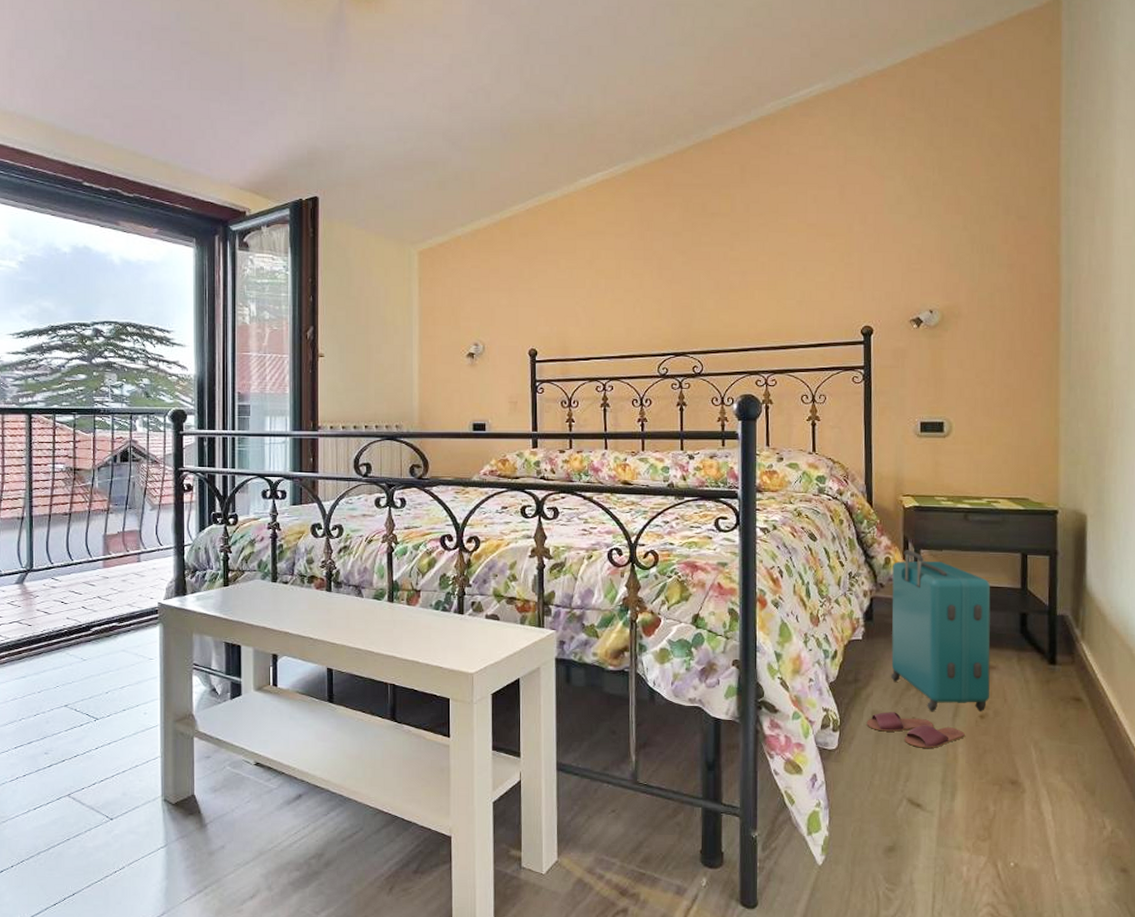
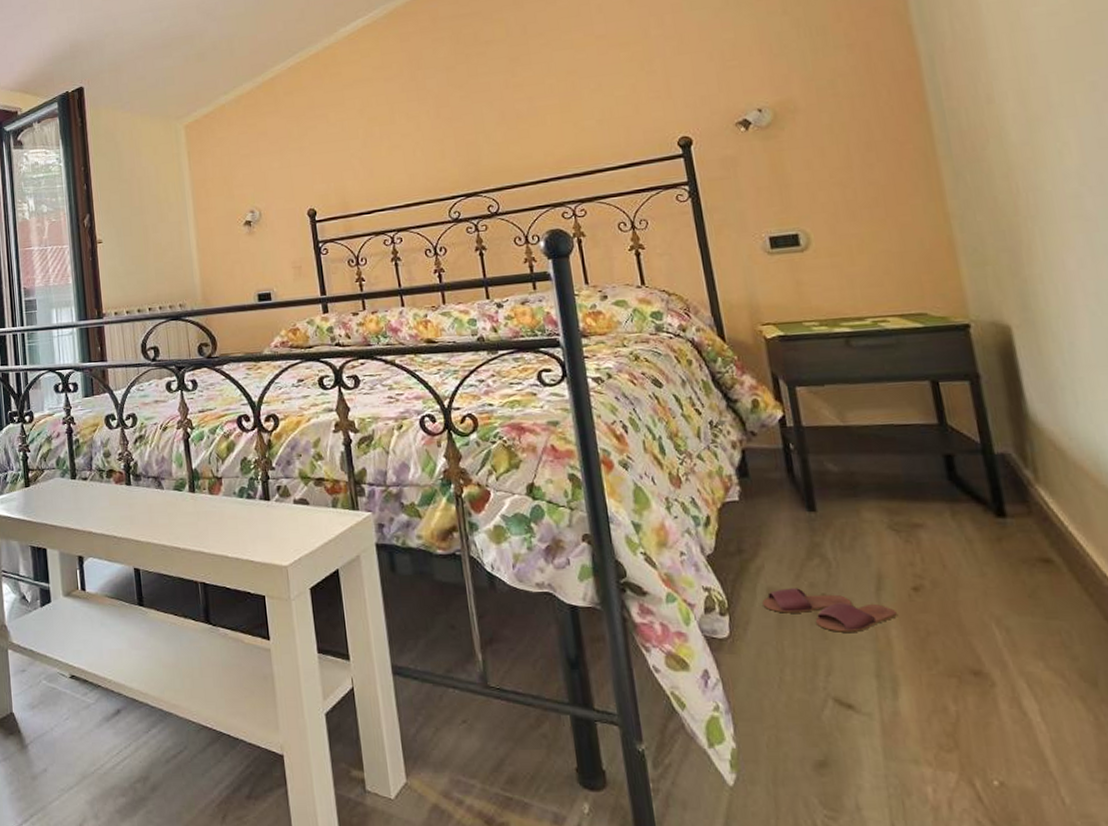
suitcase: present [891,550,991,712] -> none [763,388,922,586]

